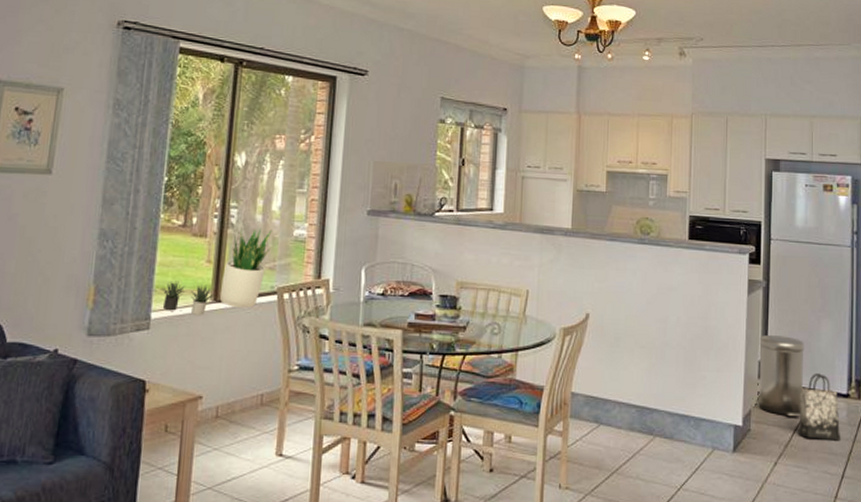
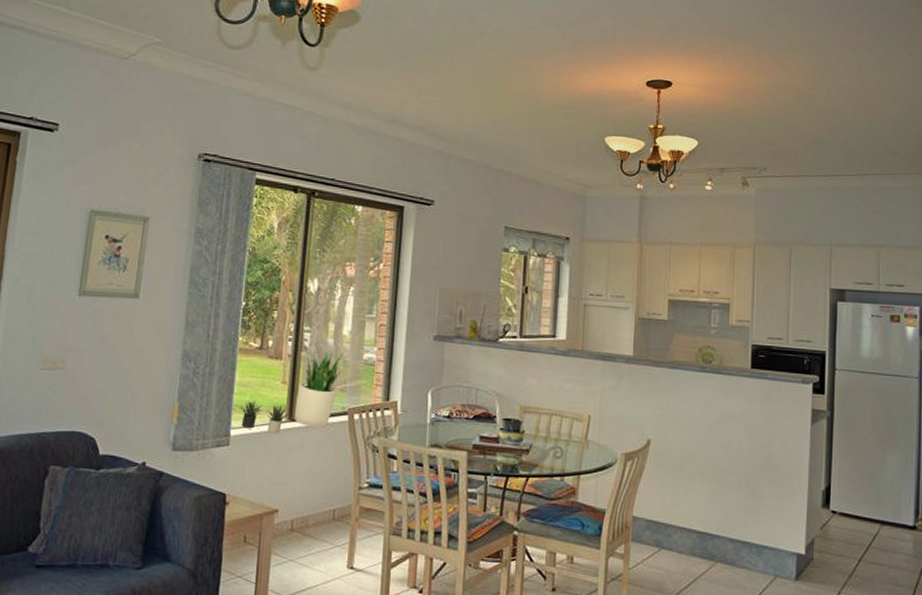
pedal bin: present [758,335,804,417] -> none [822,465,870,547]
shopping bag: present [799,373,841,441] -> none [863,504,908,573]

